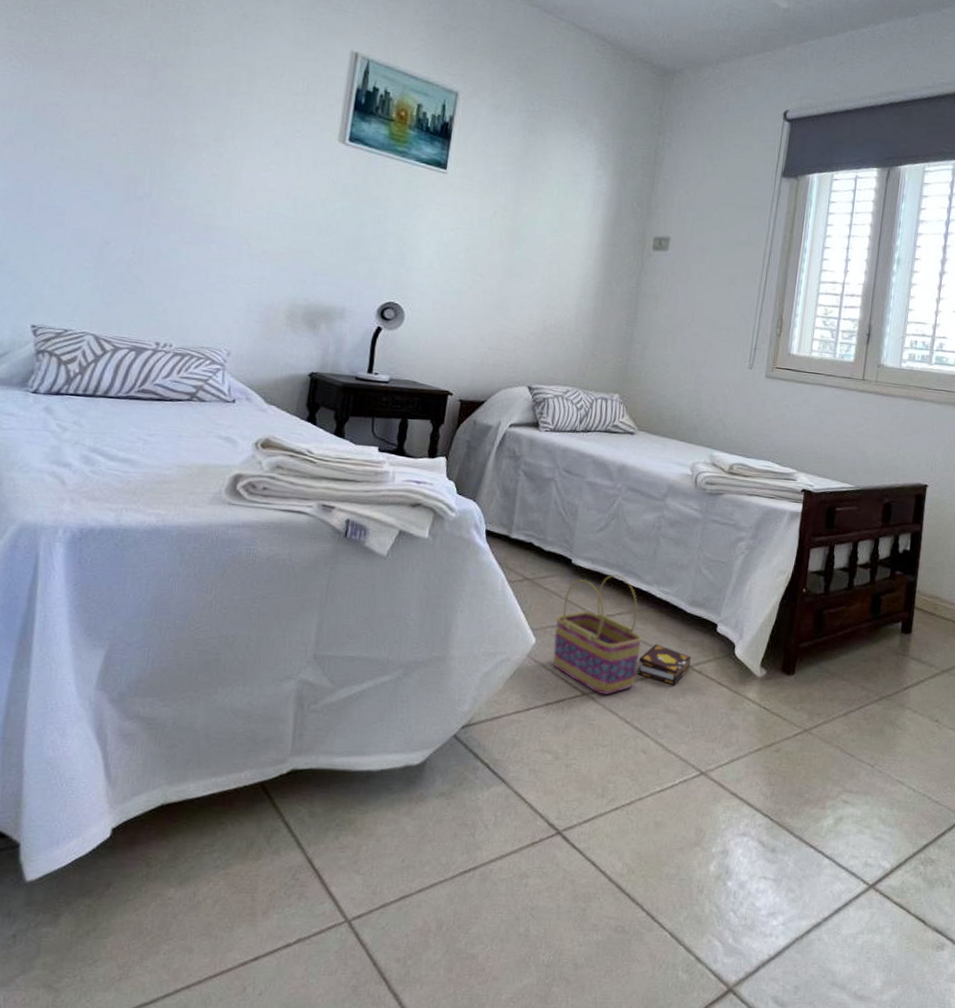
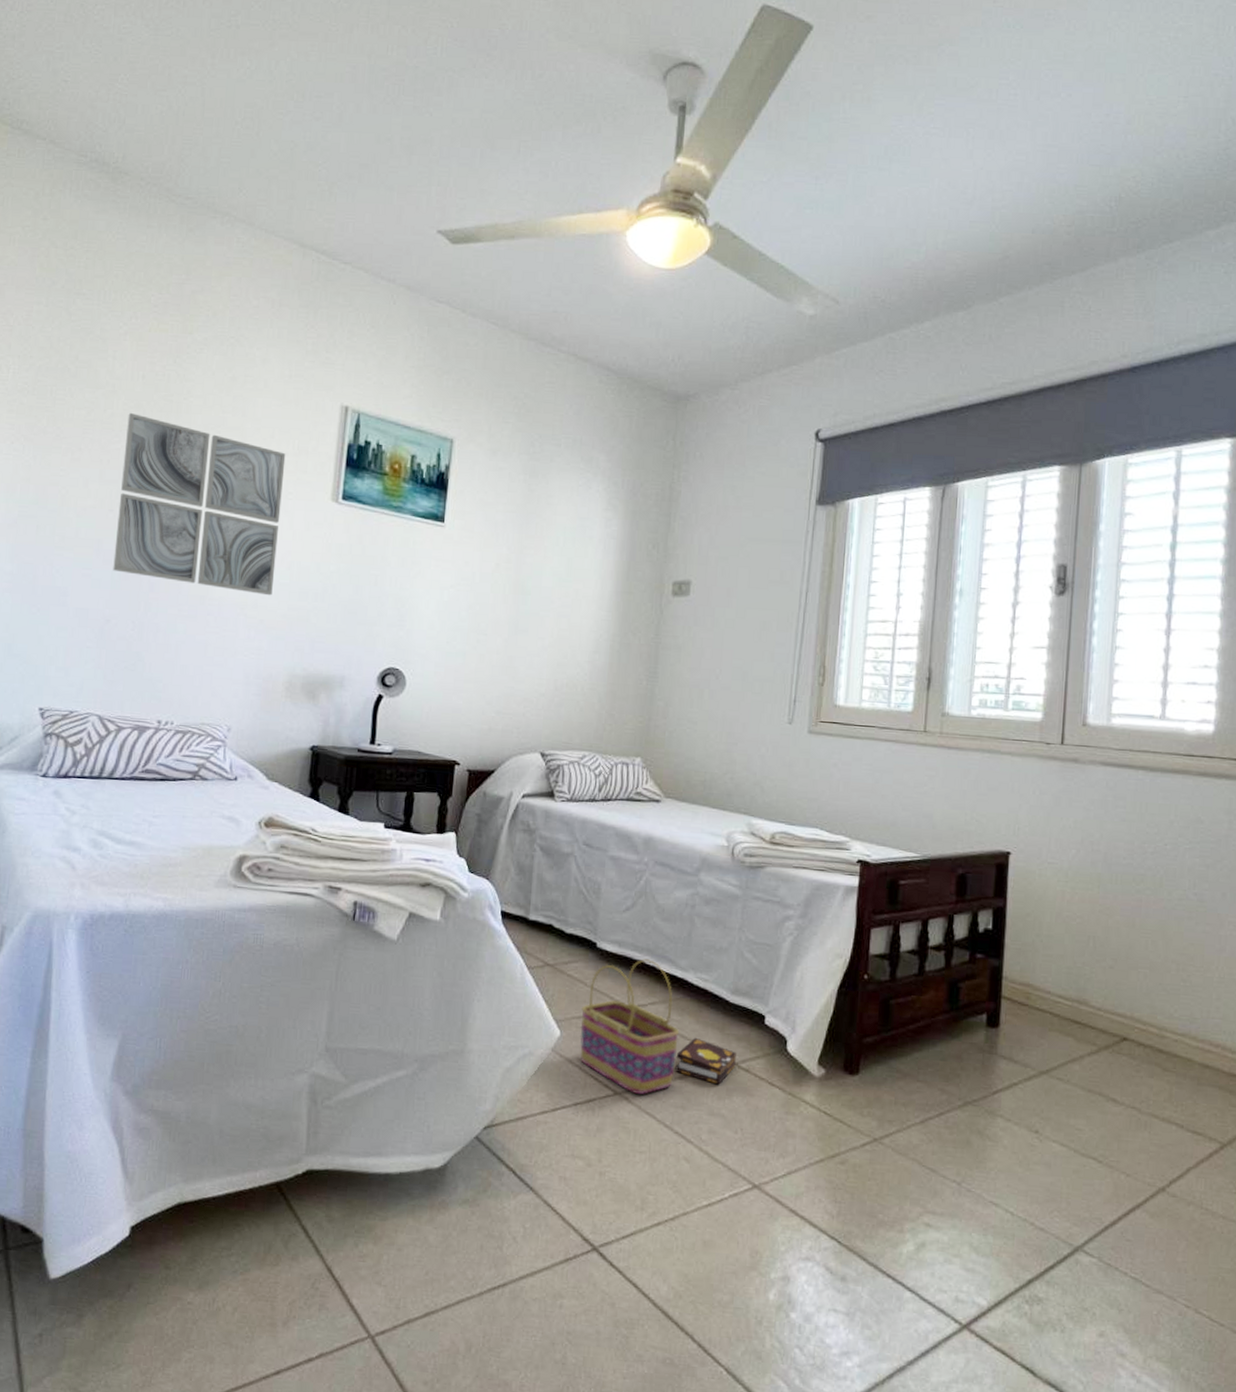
wall art: none [114,40,295,228] -> present [113,412,286,596]

